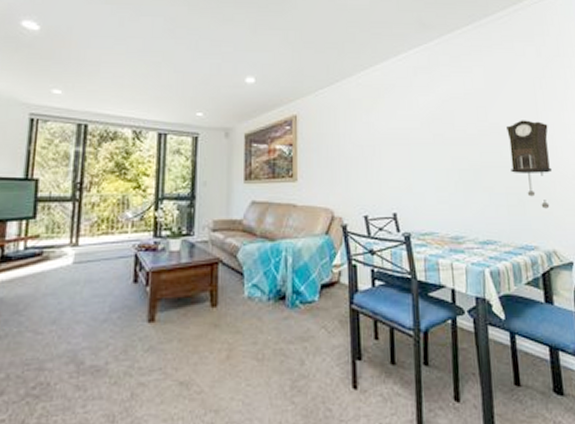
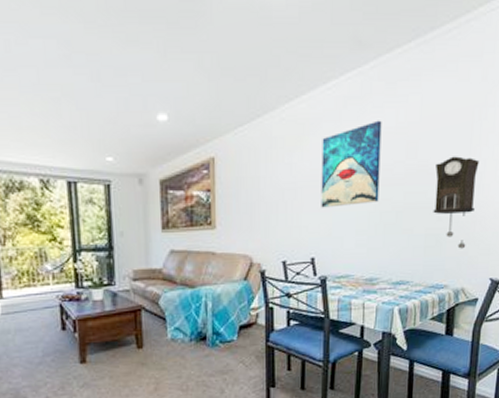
wall art: none [396,87,456,164] -> present [321,120,382,208]

